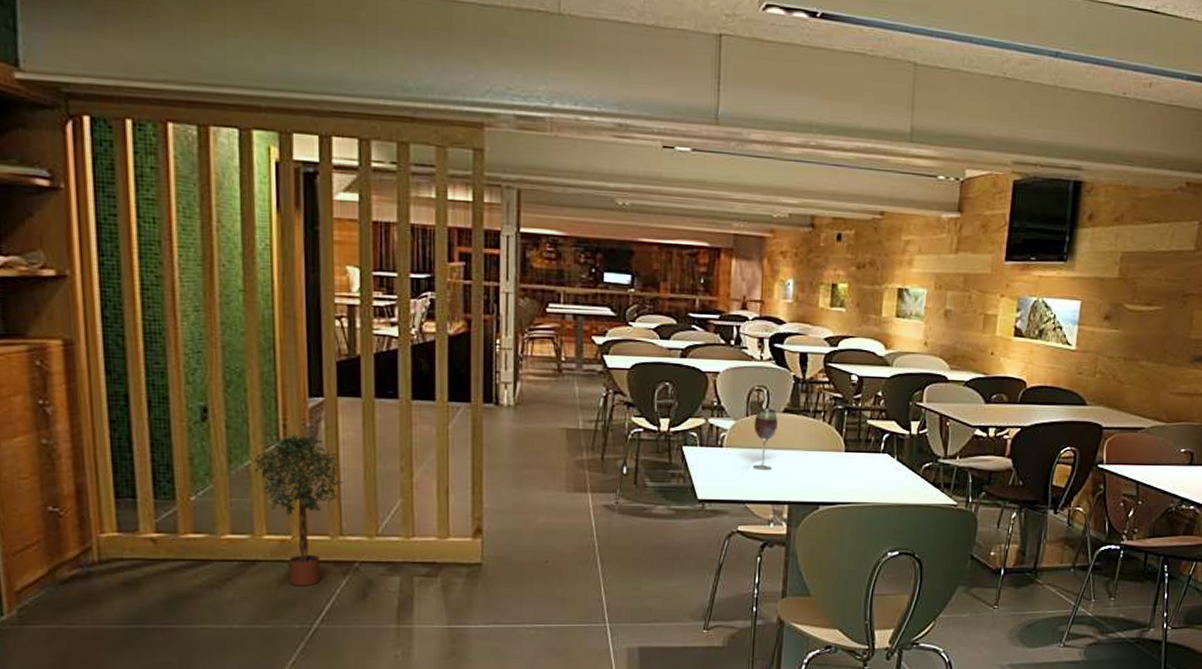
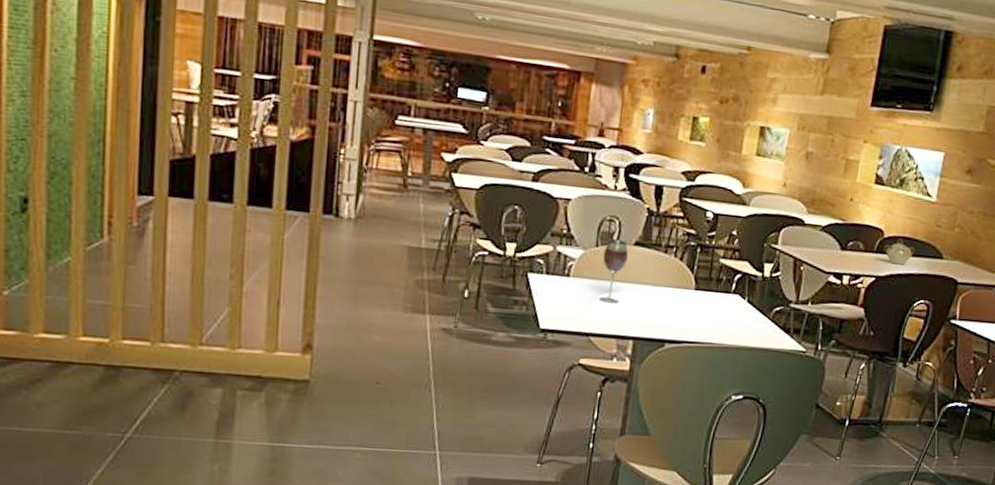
potted tree: present [253,434,344,586] -> none [73,233,169,393]
sugar bowl: none [1027,388,1058,414] -> present [883,239,915,265]

